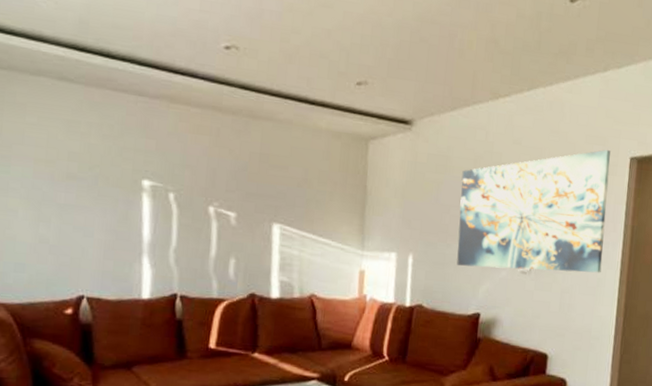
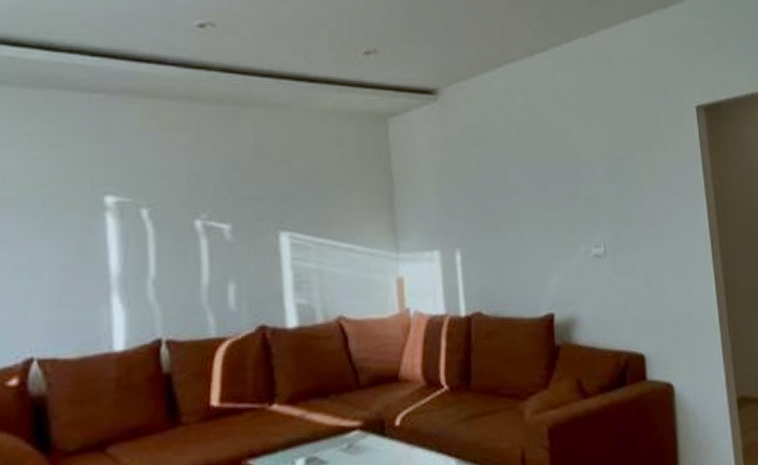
wall art: present [456,149,611,273] -> none [505,99,689,257]

